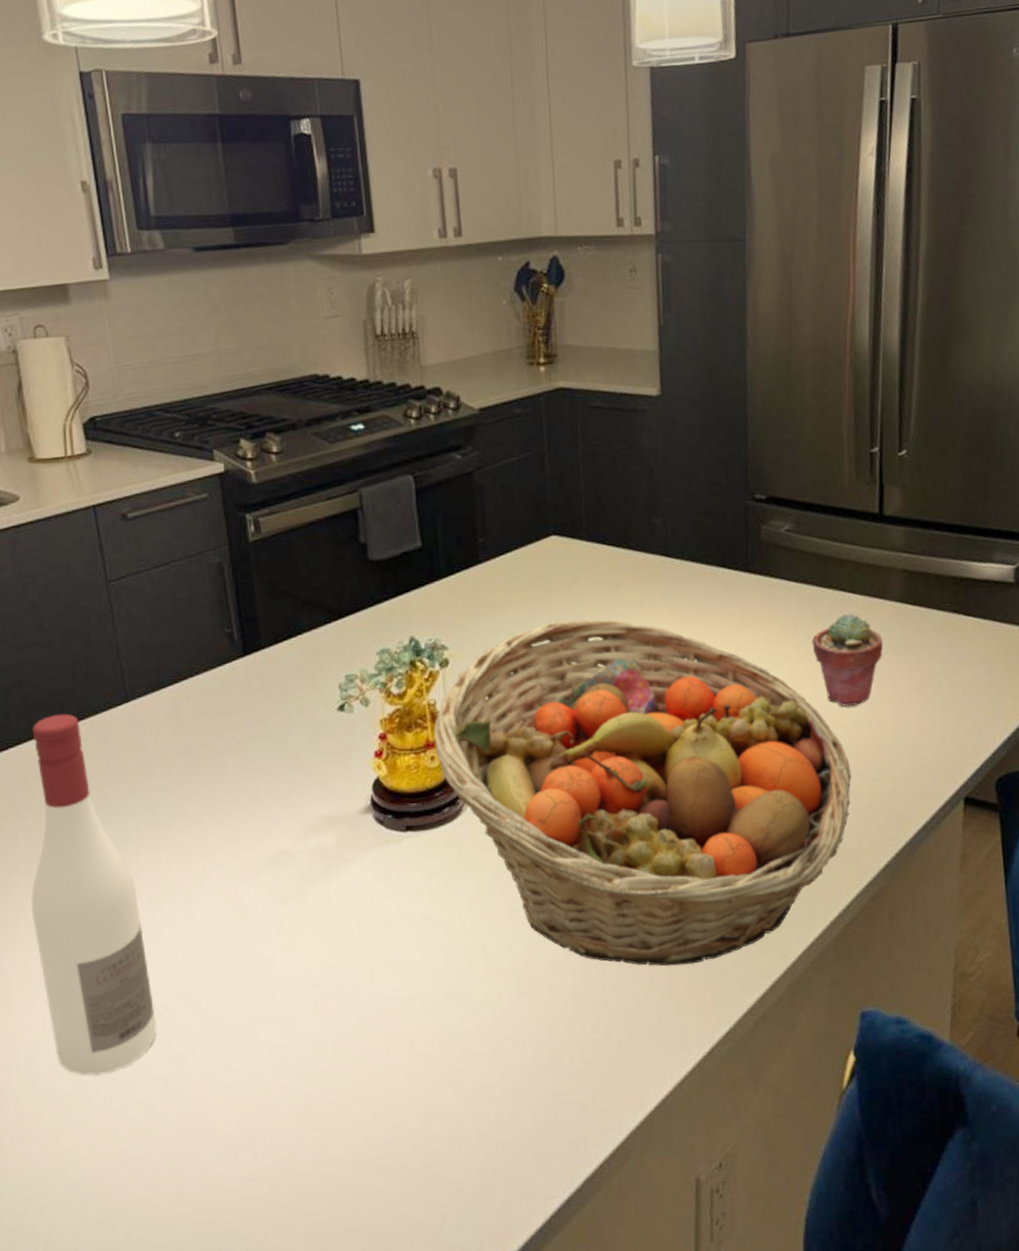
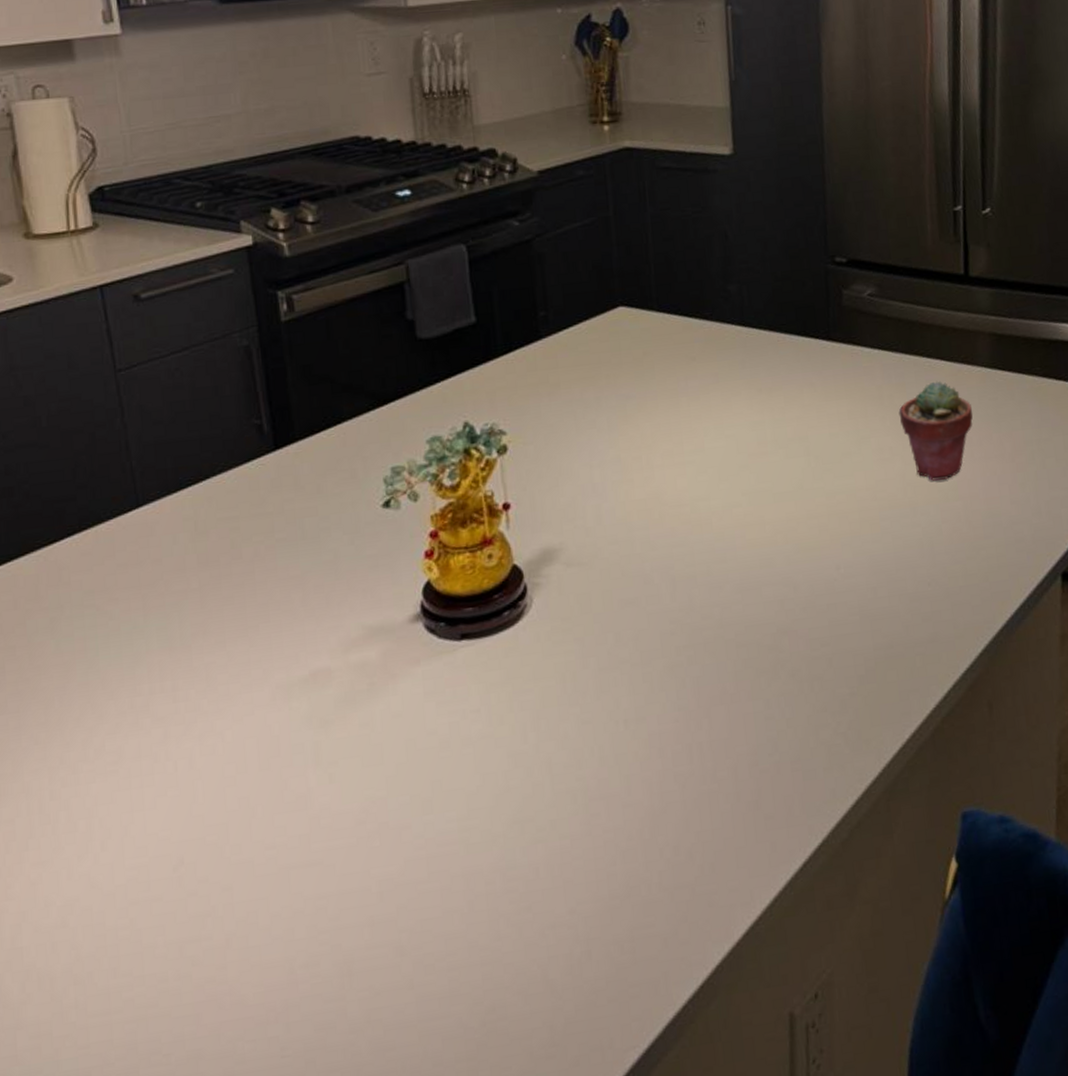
wine bottle: present [31,714,157,1076] -> none [20,524,171,948]
fruit basket: present [434,619,852,966] -> none [491,396,945,776]

